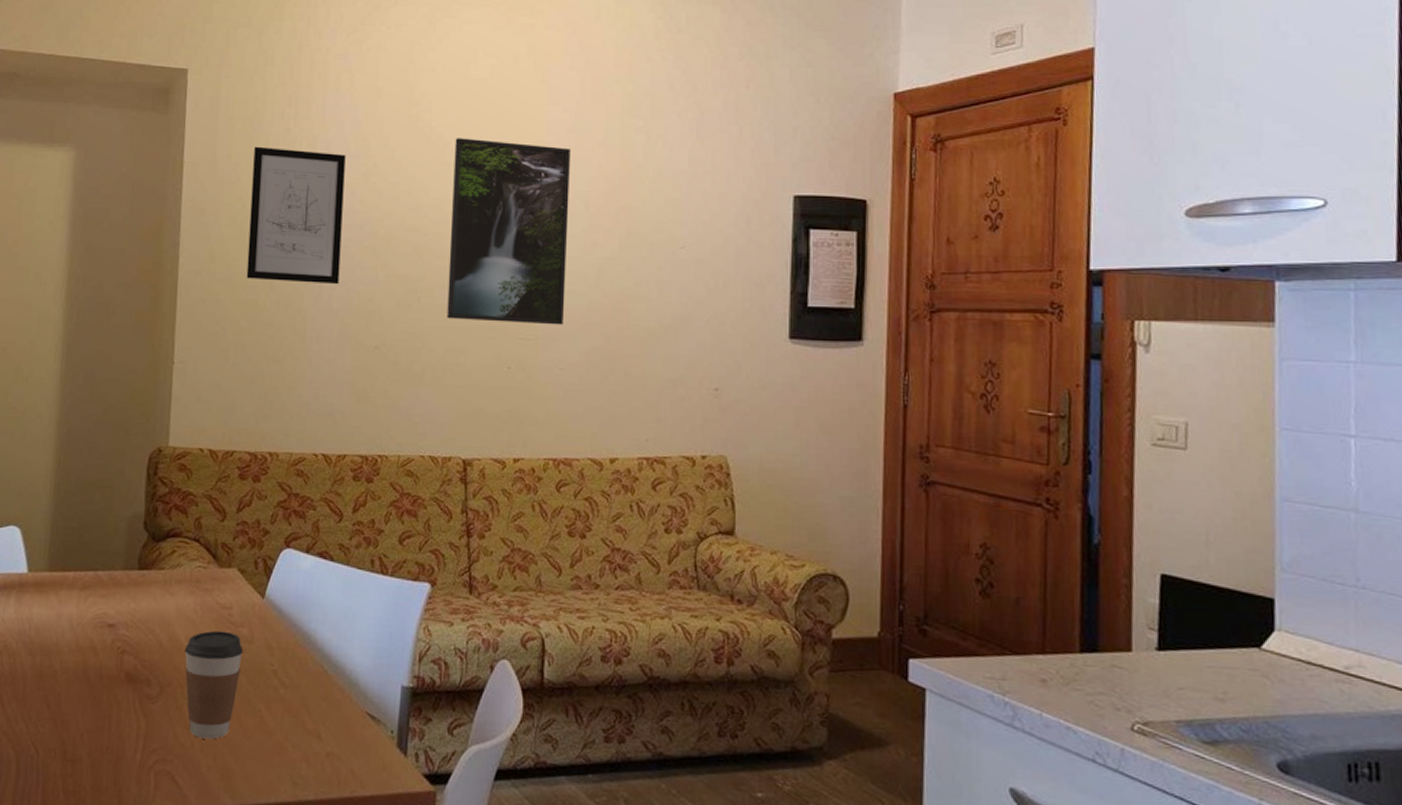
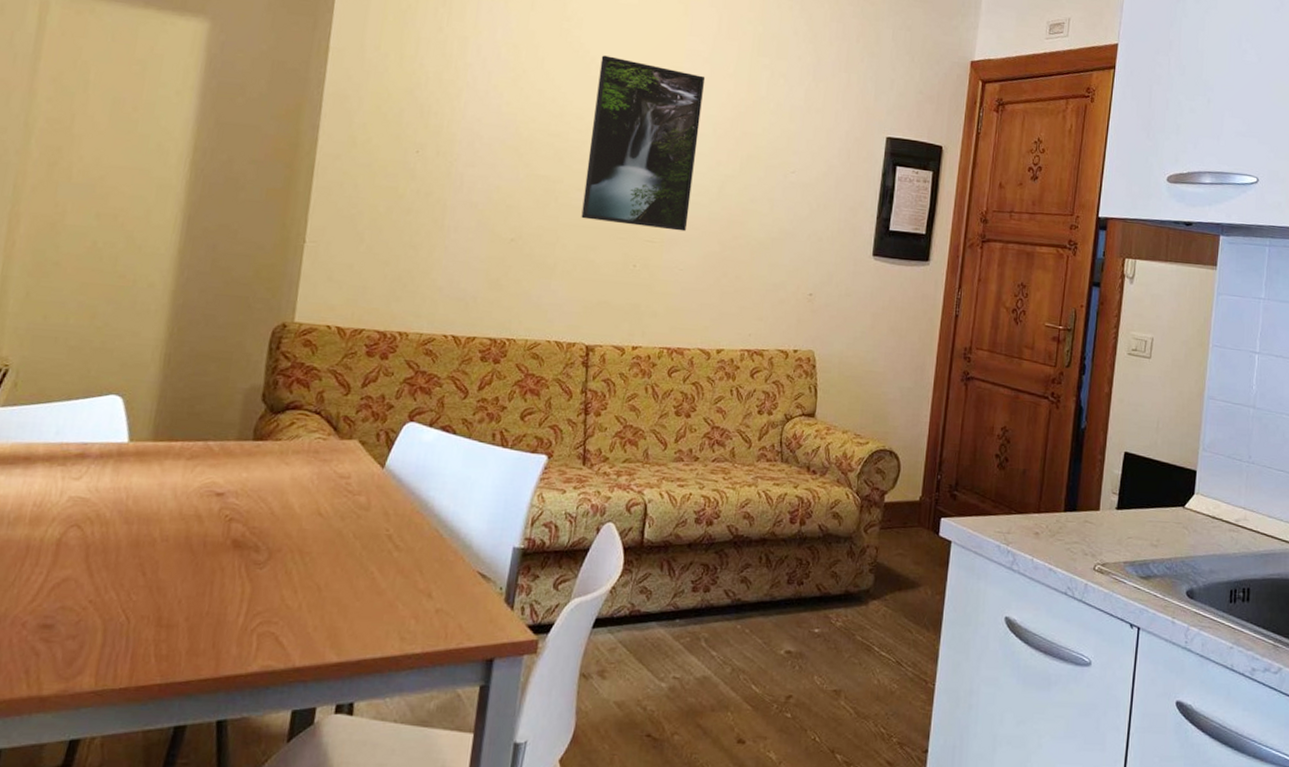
coffee cup: present [184,630,244,740] -> none [296,498,359,601]
wall art: present [246,146,346,285] -> none [387,40,496,180]

